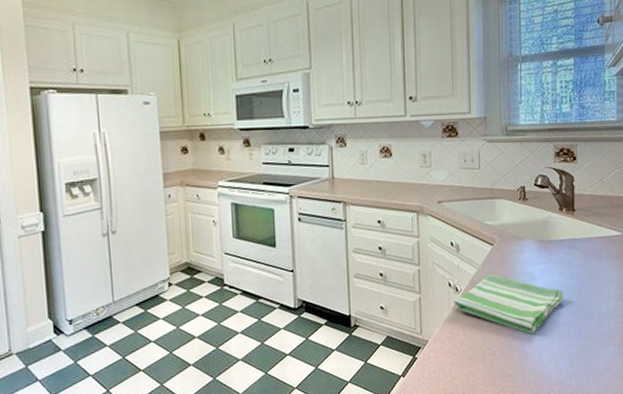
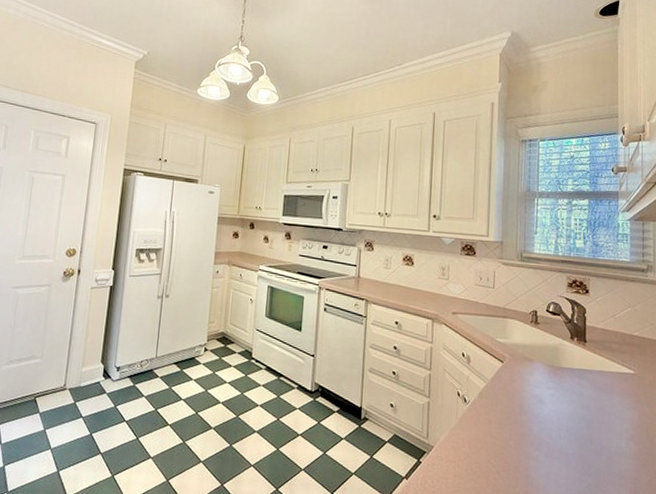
dish towel: present [452,274,564,335] -> none [460,391,573,460]

